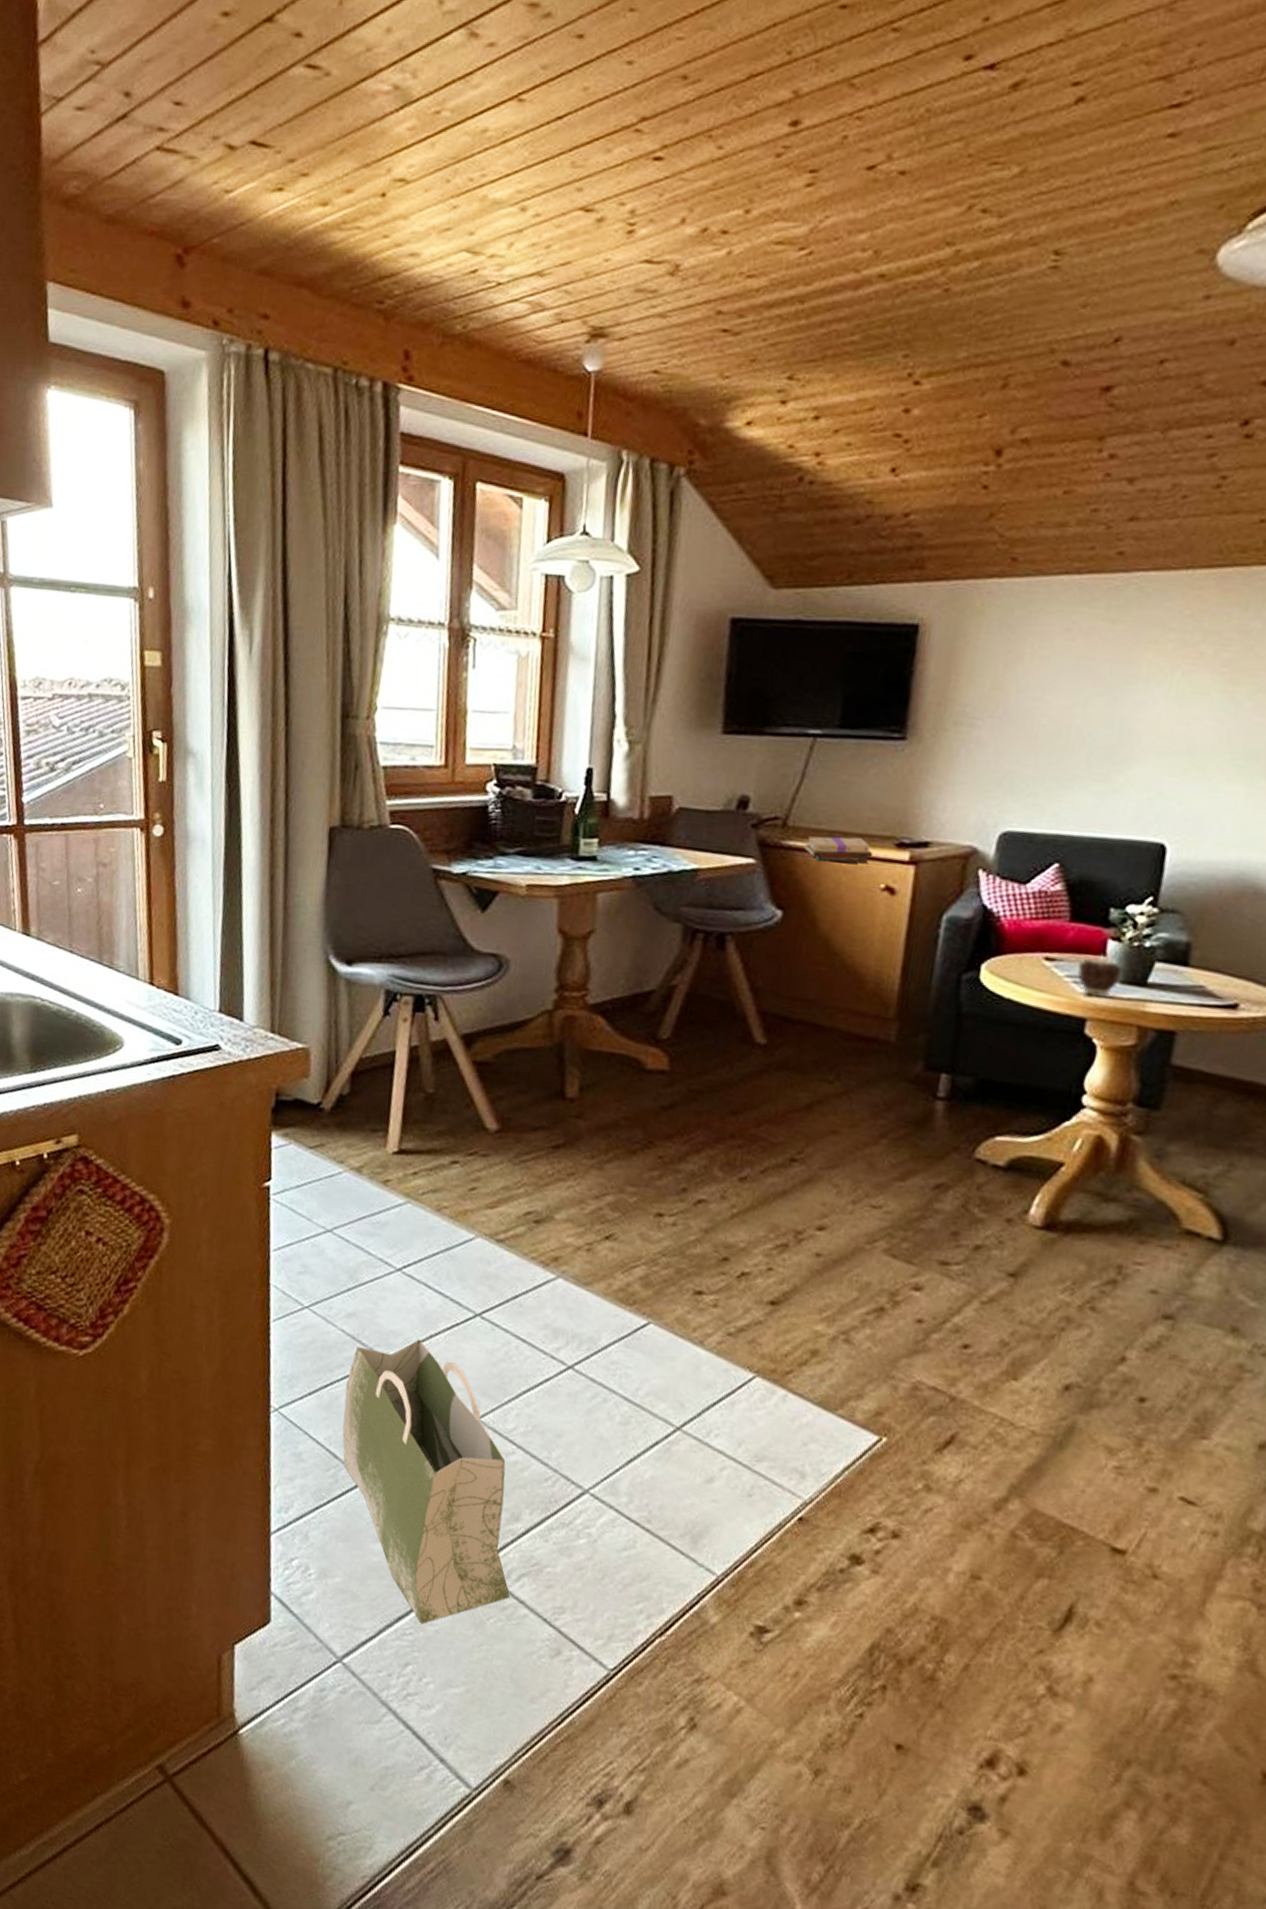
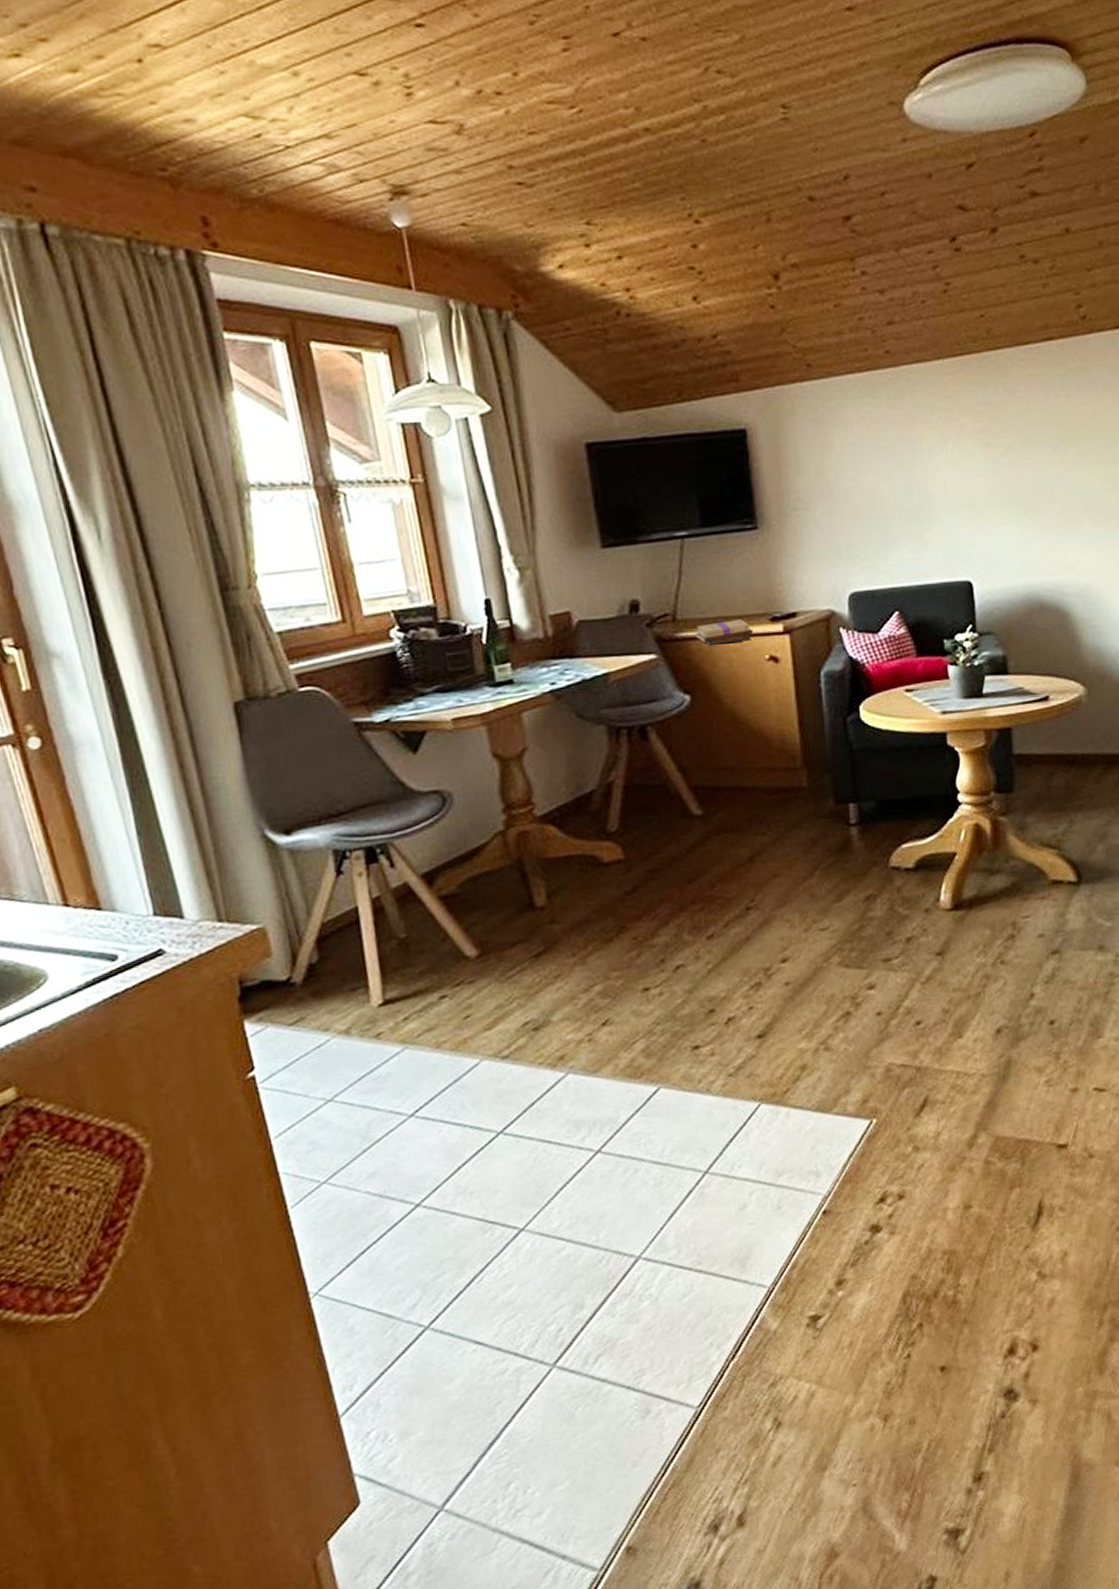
grocery bag: present [342,1338,510,1625] -> none [383,1174,592,1441]
candle: present [1077,956,1123,995] -> none [930,680,964,711]

